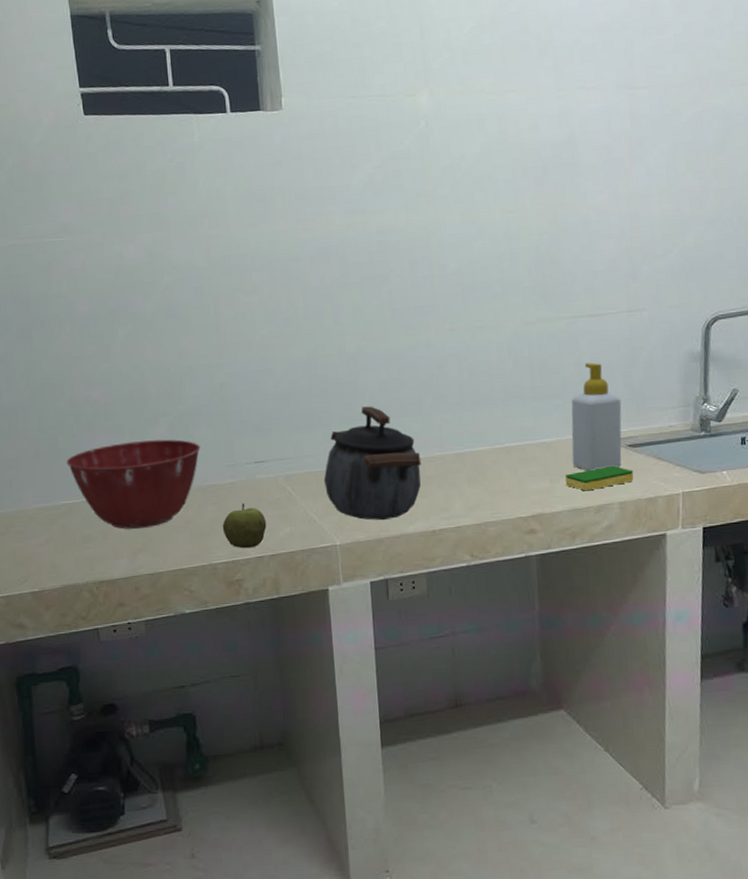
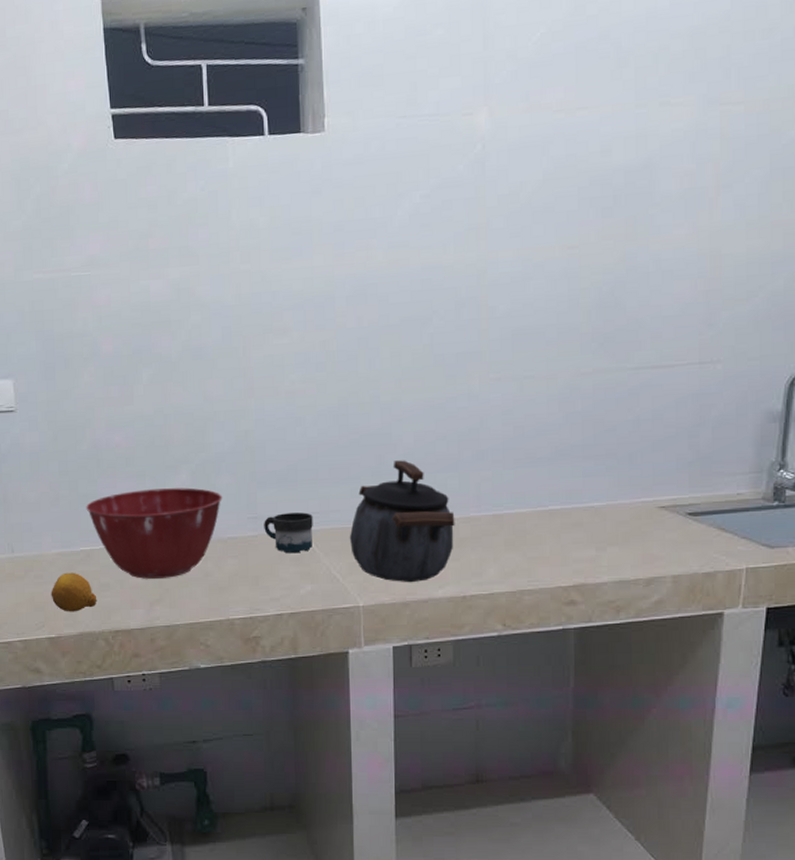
lemon: none [33,526,80,566] -> present [51,572,97,612]
apple: present [222,503,267,549] -> none [241,557,287,605]
mug: none [241,458,289,498] -> present [264,512,313,554]
dish sponge: present [565,465,634,491] -> none [613,534,691,562]
soap bottle: present [571,362,622,471] -> none [622,420,684,540]

